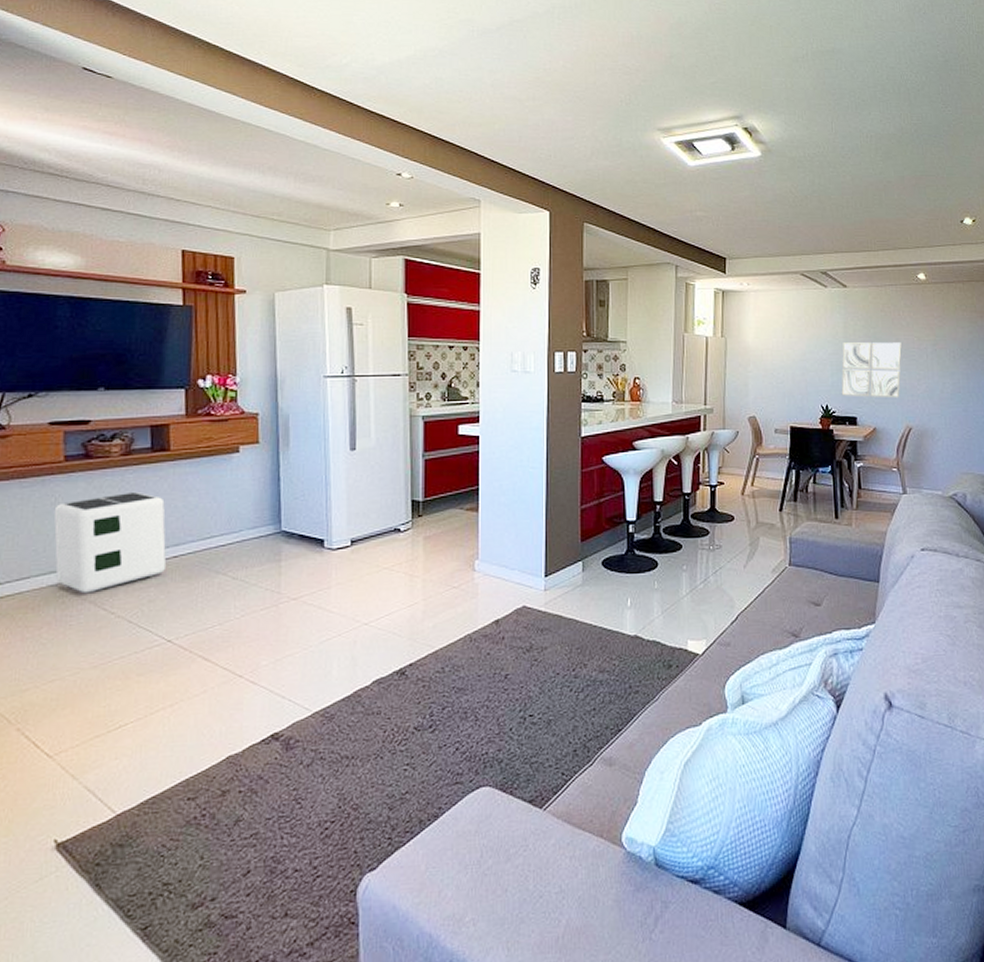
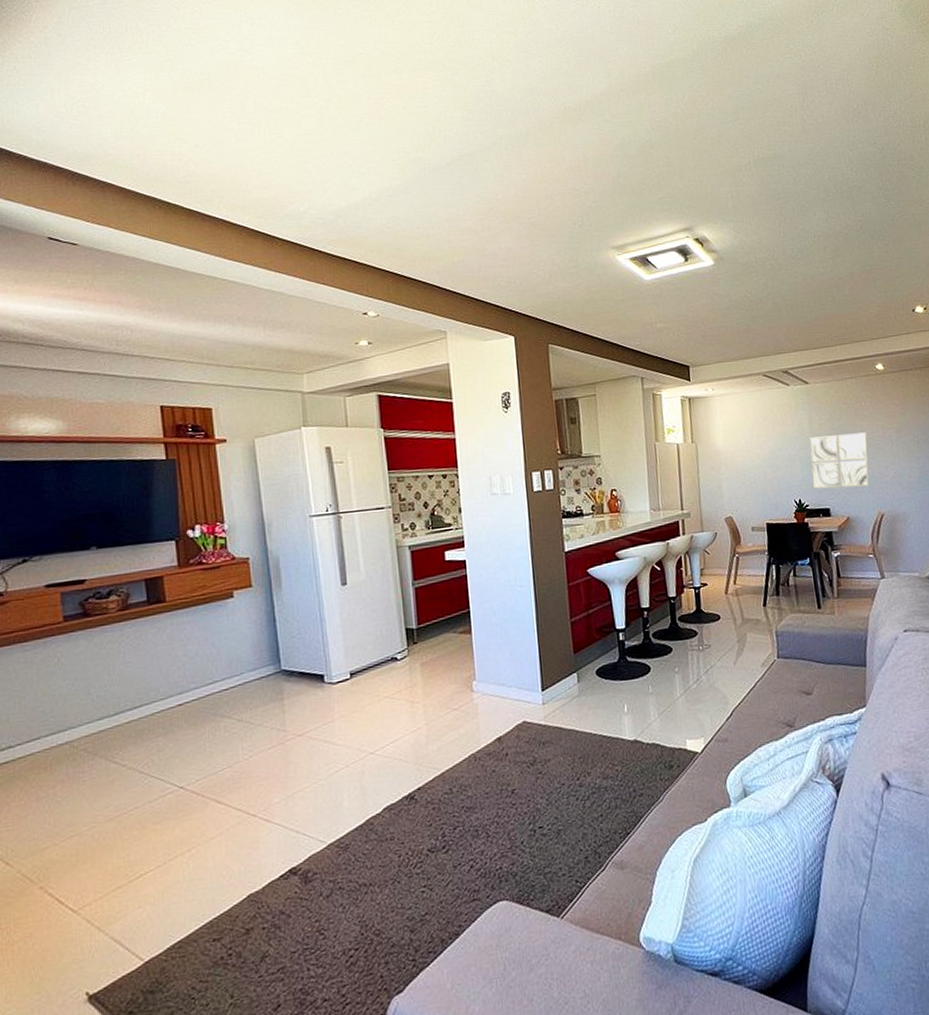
air purifier: present [53,491,167,594] -> none [57,644,173,749]

